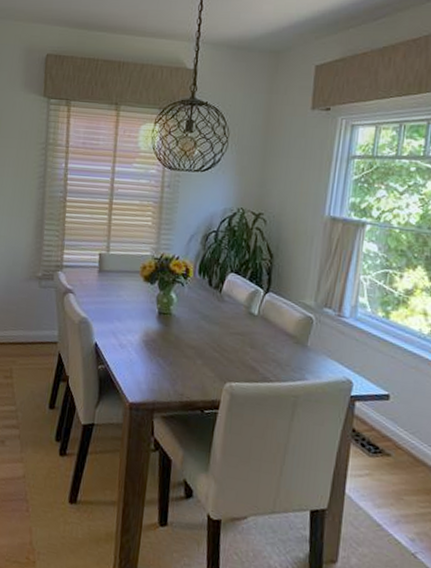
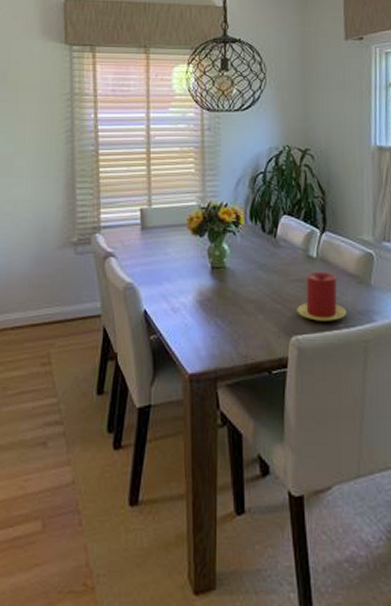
candle: none [233,327,280,374] -> present [297,271,346,321]

